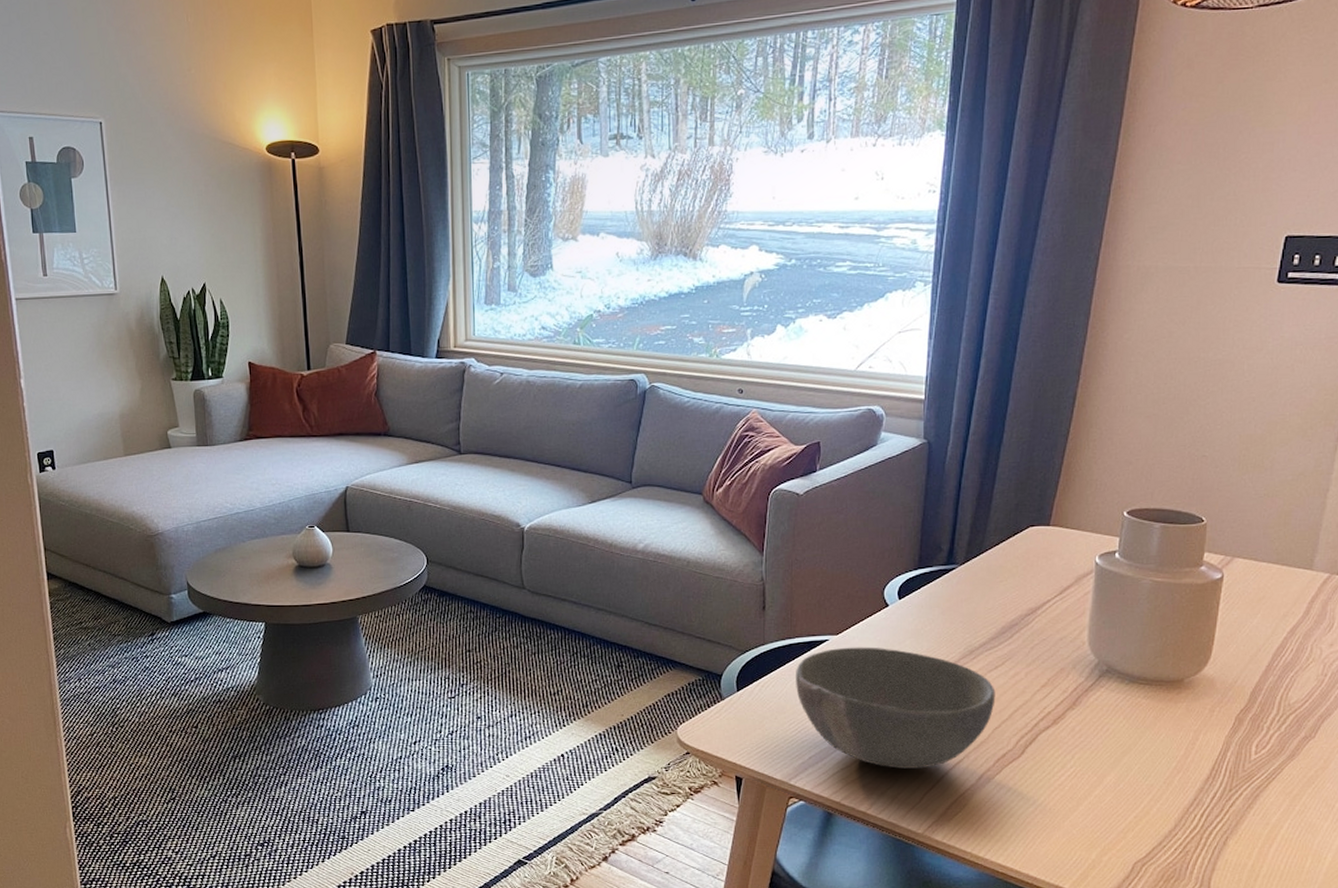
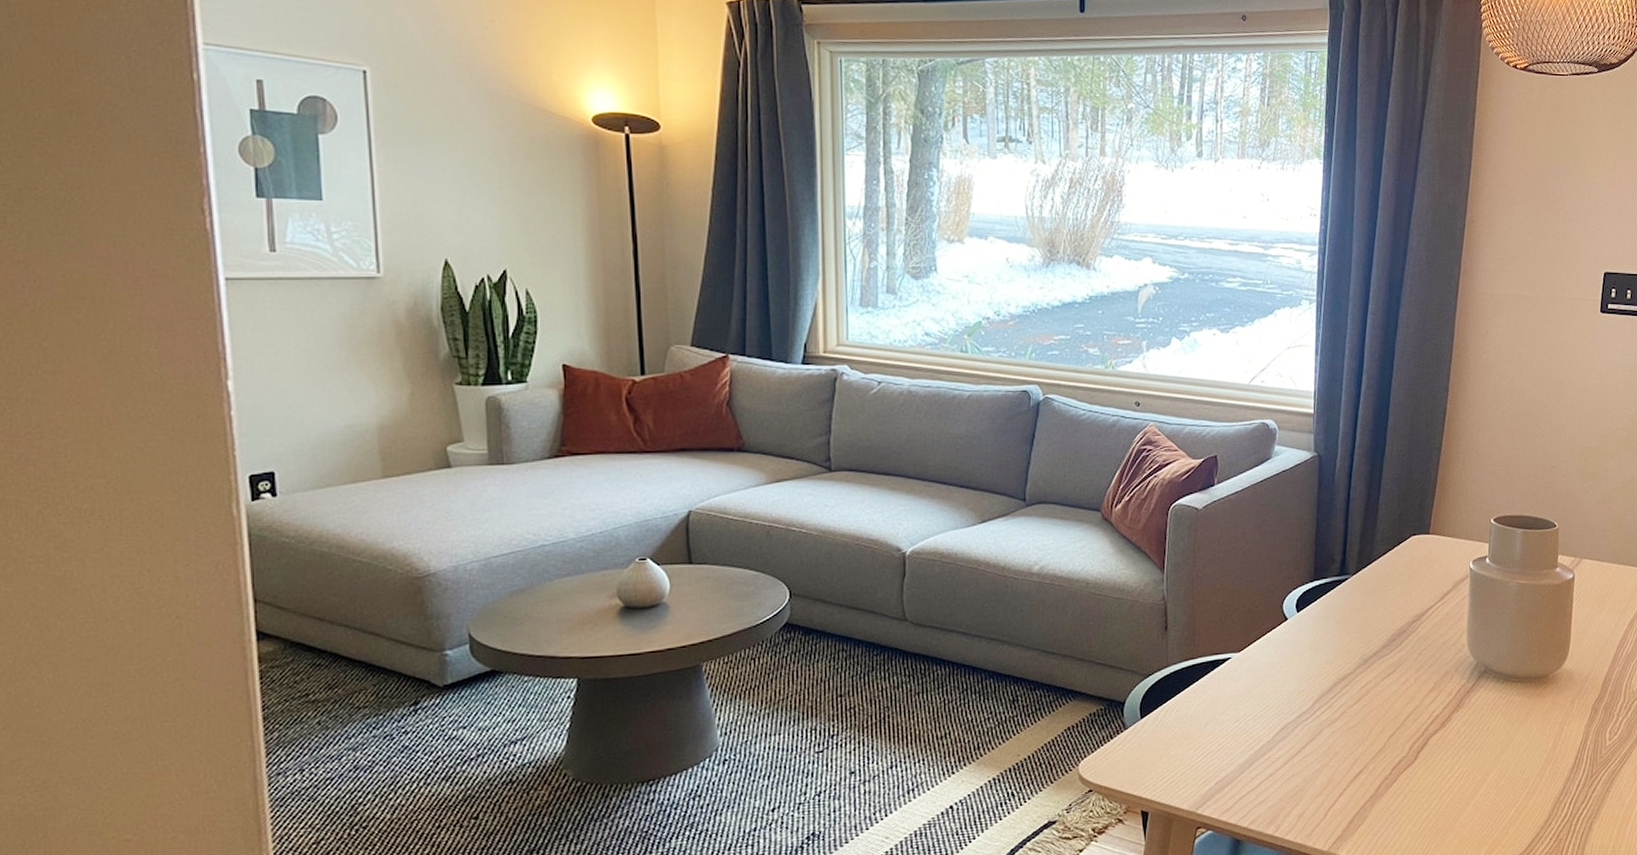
bowl: present [796,647,996,769] -> none [1200,662,1389,786]

